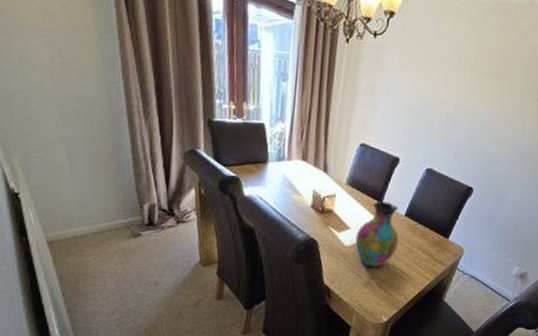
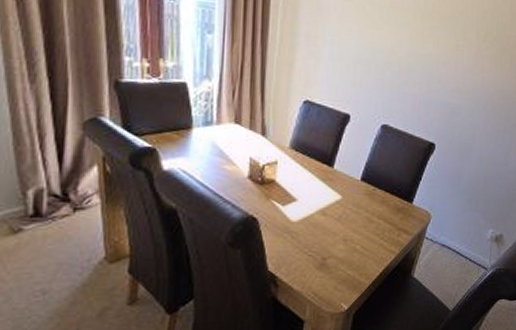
vase: present [355,201,399,269] -> none [304,165,356,247]

